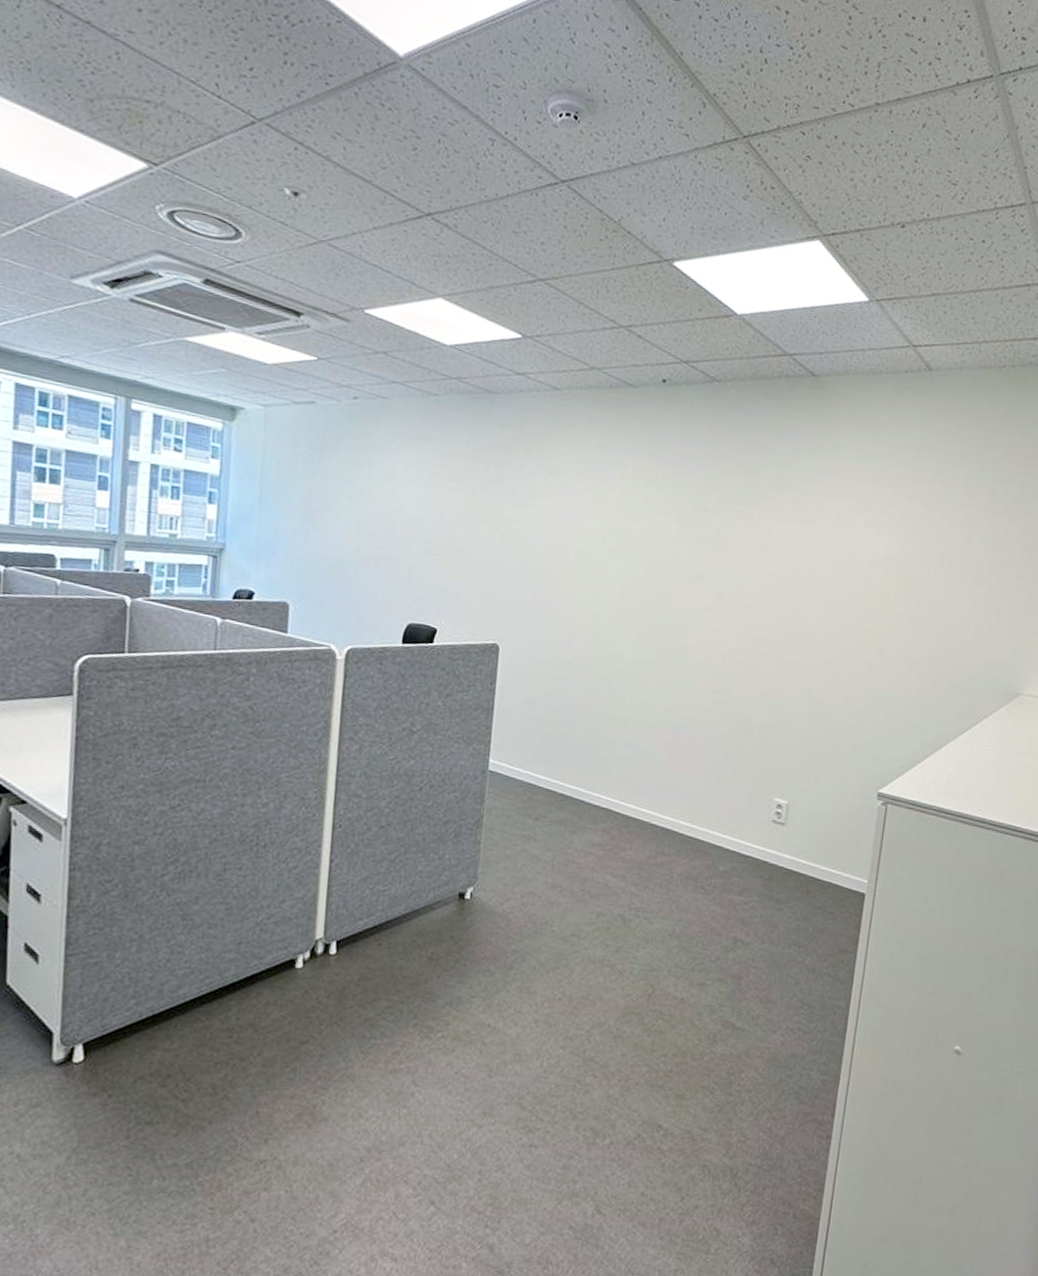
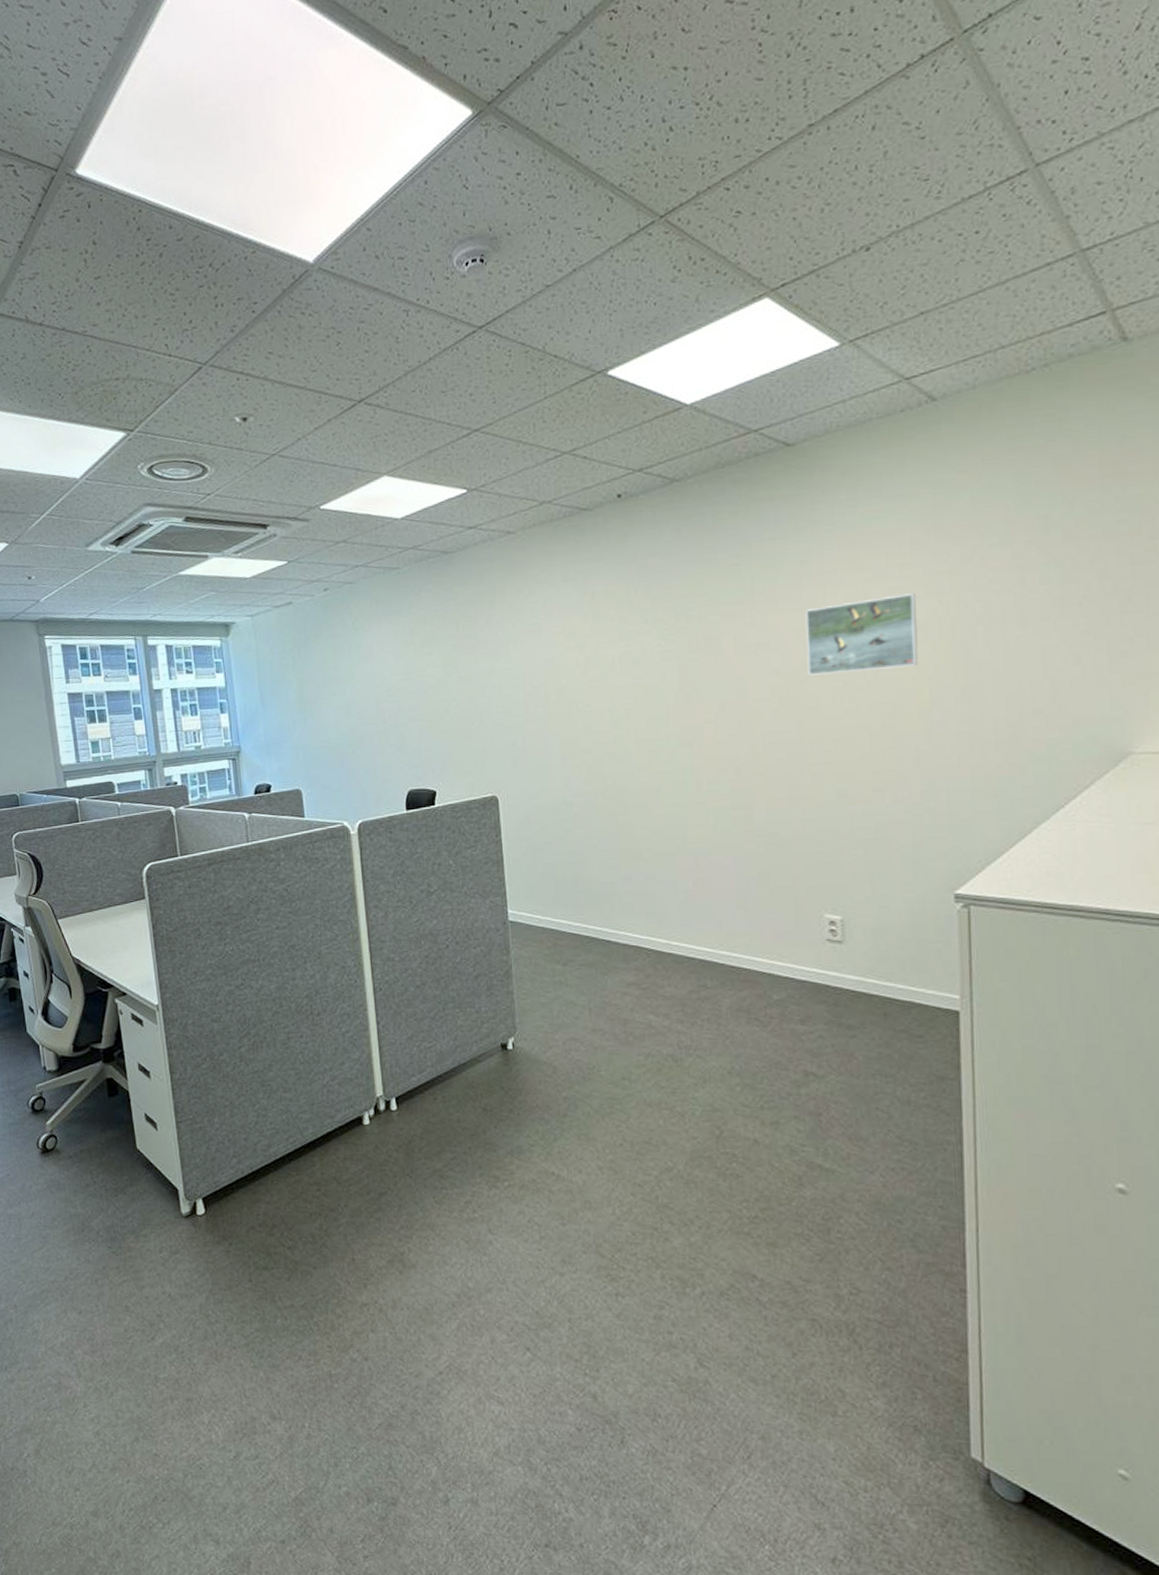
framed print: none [796,524,890,592] -> present [806,593,919,676]

